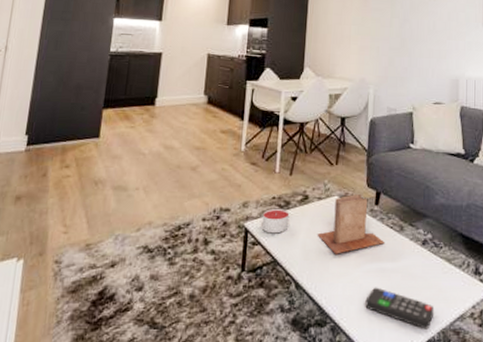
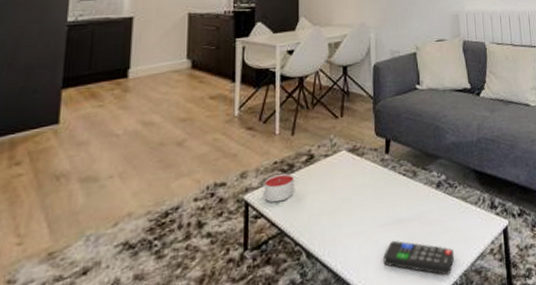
book: present [318,194,384,254] -> none [327,145,398,213]

